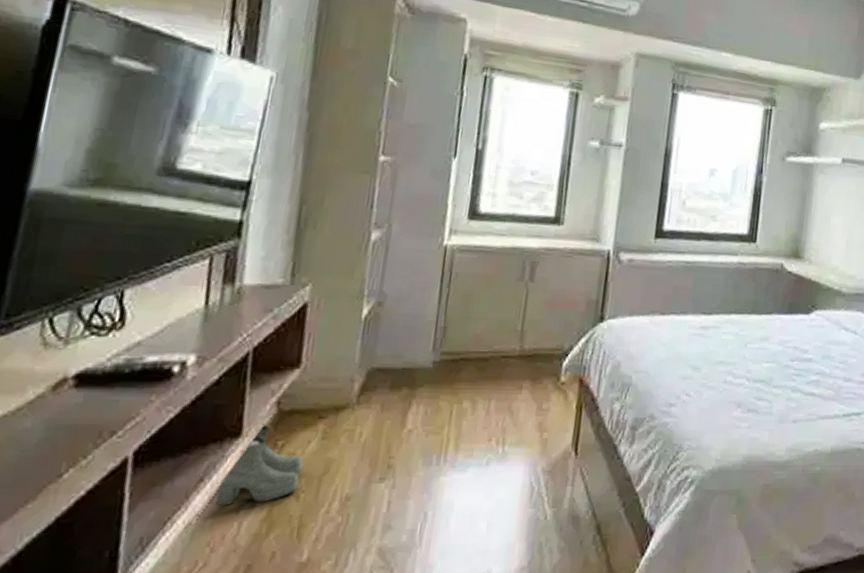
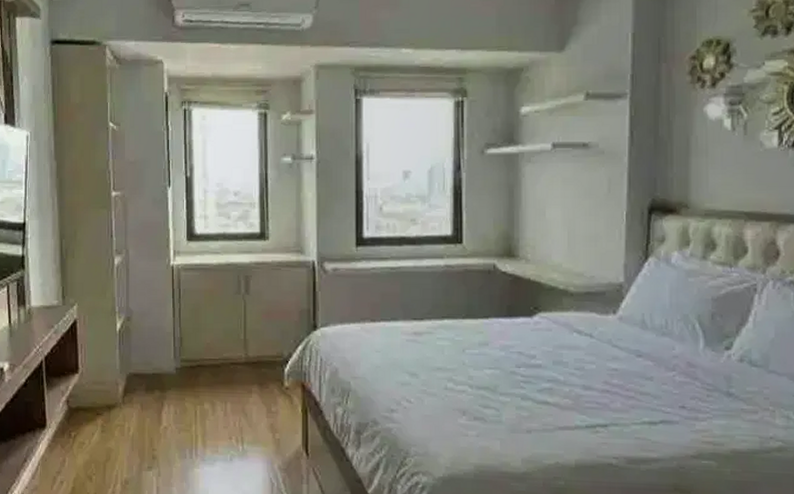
boots: present [215,424,304,506] -> none [35,418,91,482]

